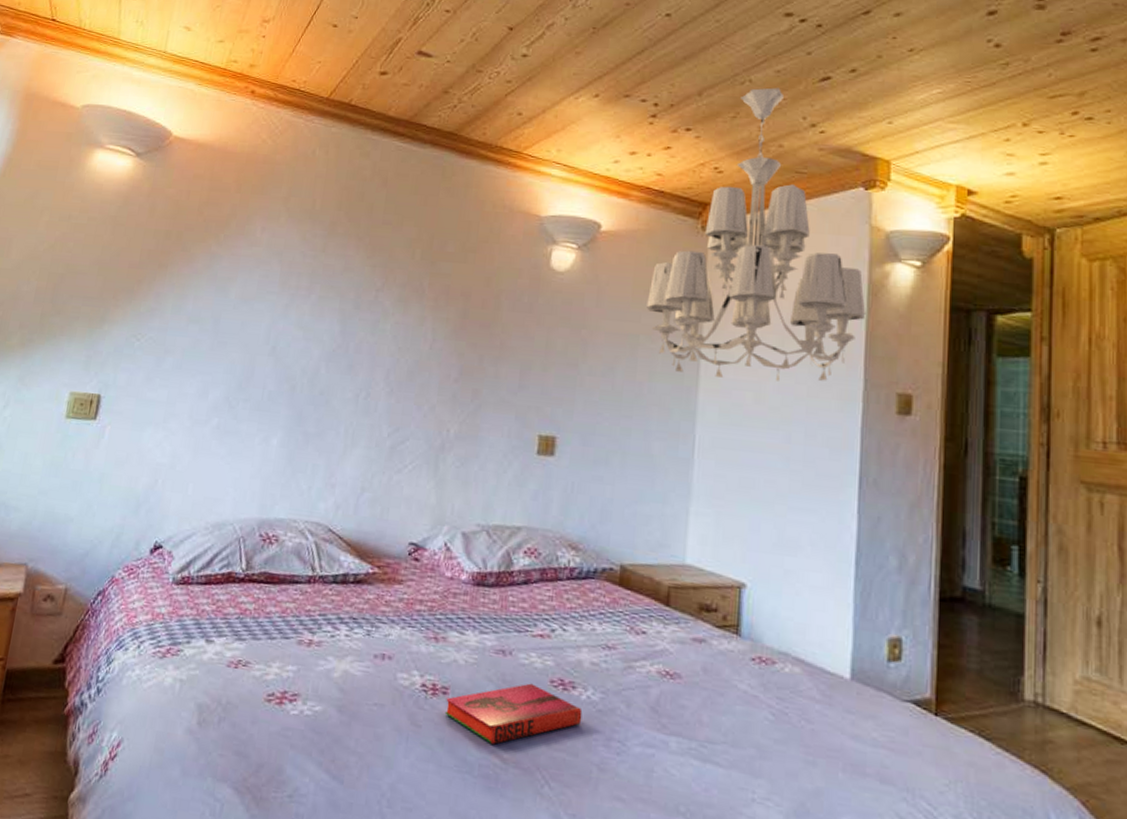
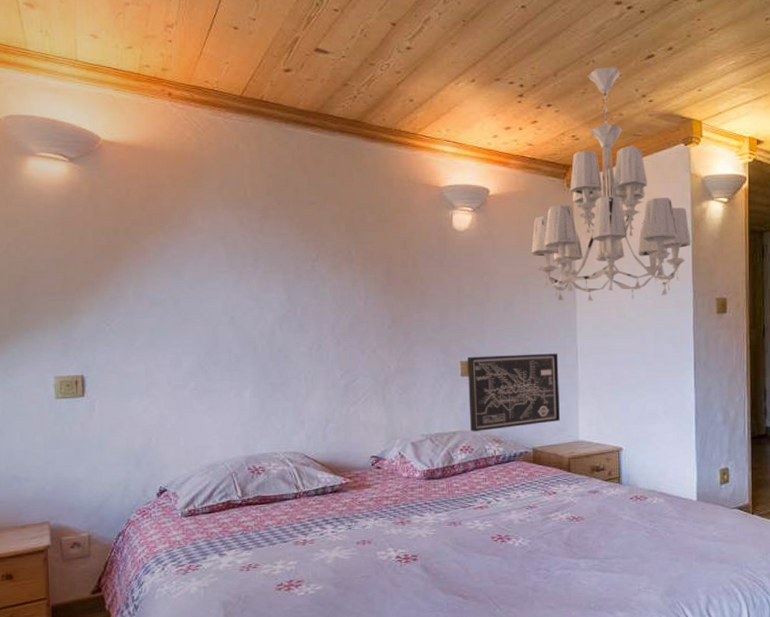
hardback book: present [444,683,583,744] -> none [416,542,517,588]
wall art: none [540,430,669,533] -> present [468,353,560,432]

